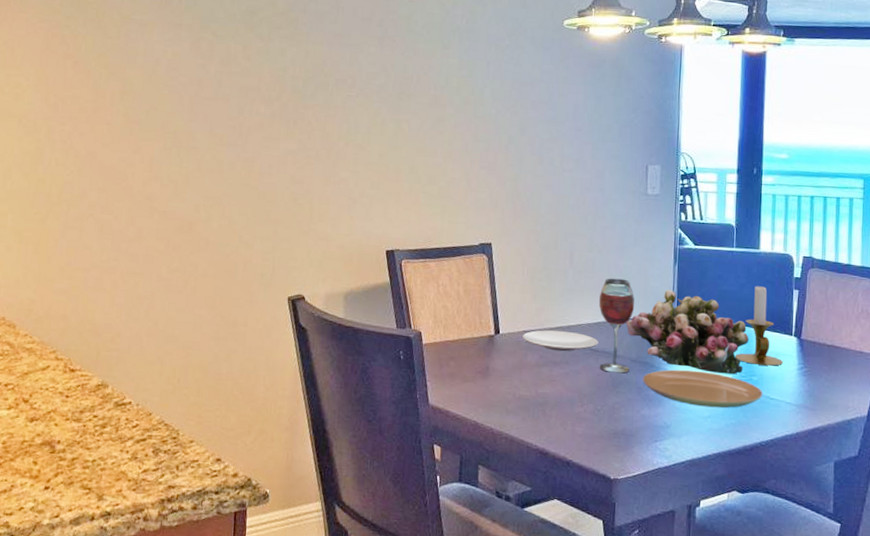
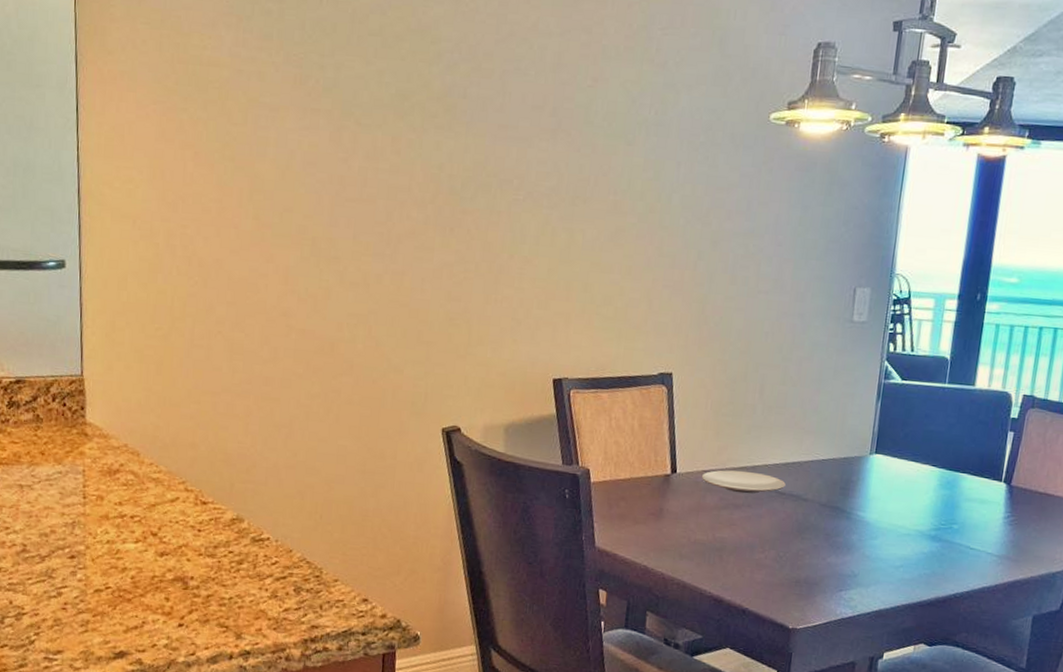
wineglass: present [598,278,635,373] -> none [785,414,830,518]
flower arrangement: present [625,289,749,375] -> none [817,428,953,522]
plate: present [643,369,763,408] -> none [831,515,963,558]
candlestick: present [734,286,783,366] -> none [935,426,988,514]

